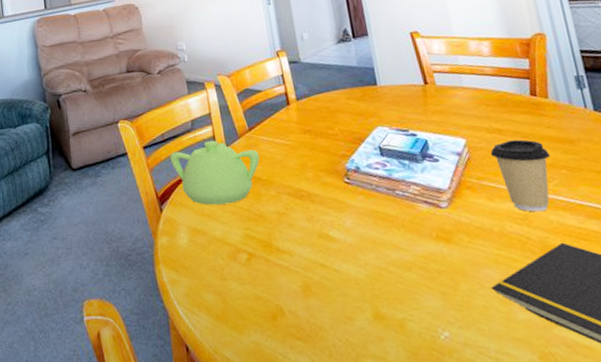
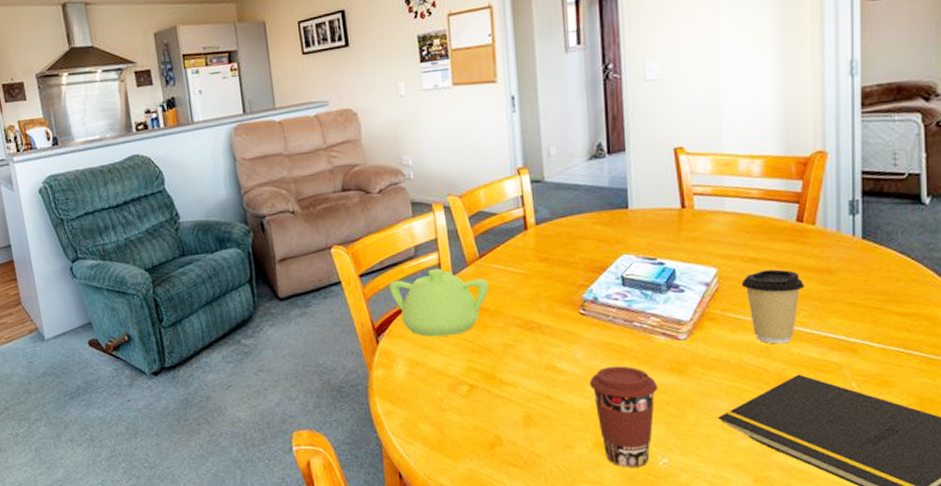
coffee cup: none [361,234,431,342] -> present [589,366,658,468]

